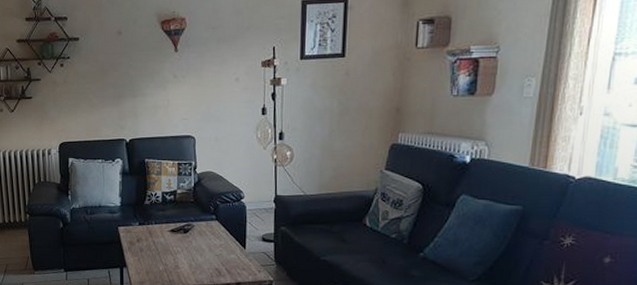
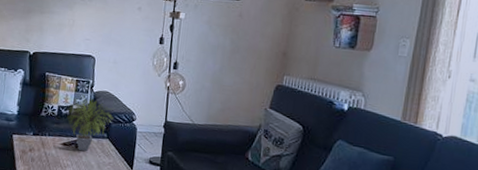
potted plant: none [172,177,221,236] -> present [68,94,114,152]

